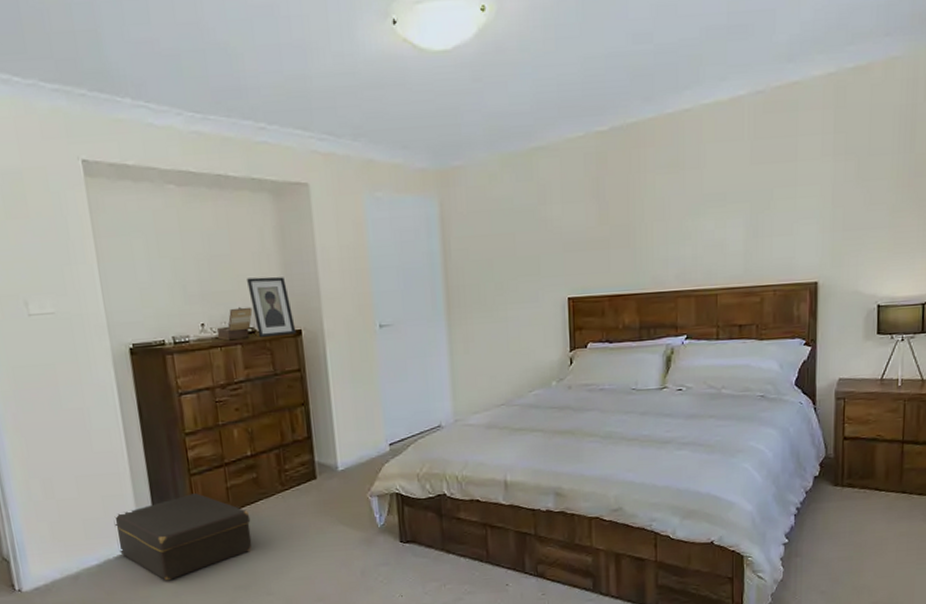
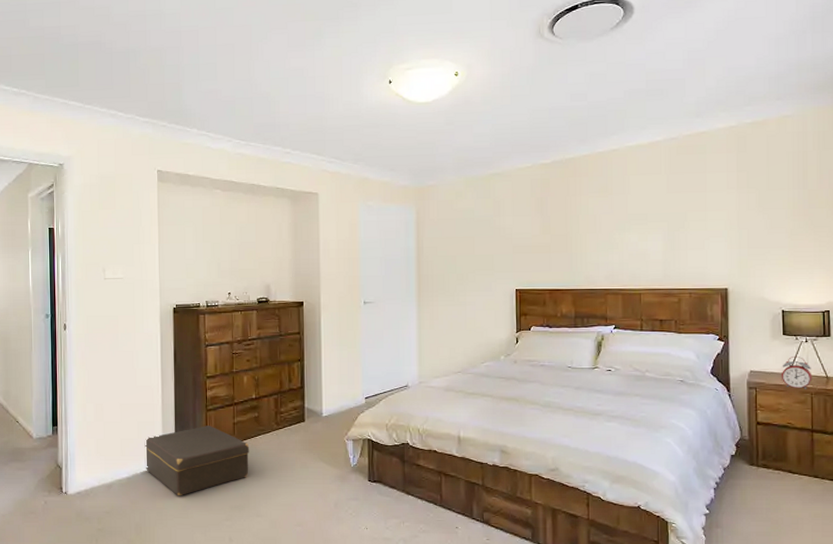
wooden box: present [216,307,253,342] -> none [239,282,268,308]
picture frame: present [247,276,296,338] -> none [266,260,299,307]
alarm clock: none [872,358,907,396] -> present [781,357,812,389]

